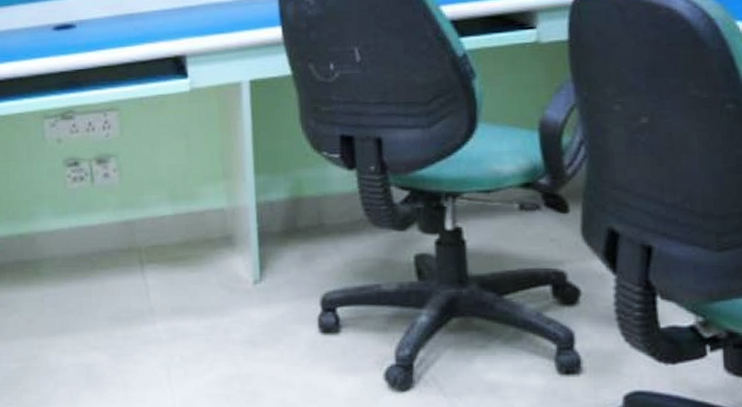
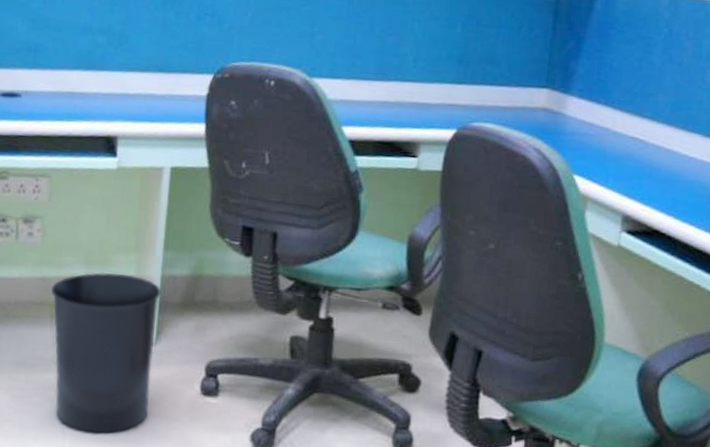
waste bin: none [136,207,264,388] -> present [50,272,161,434]

